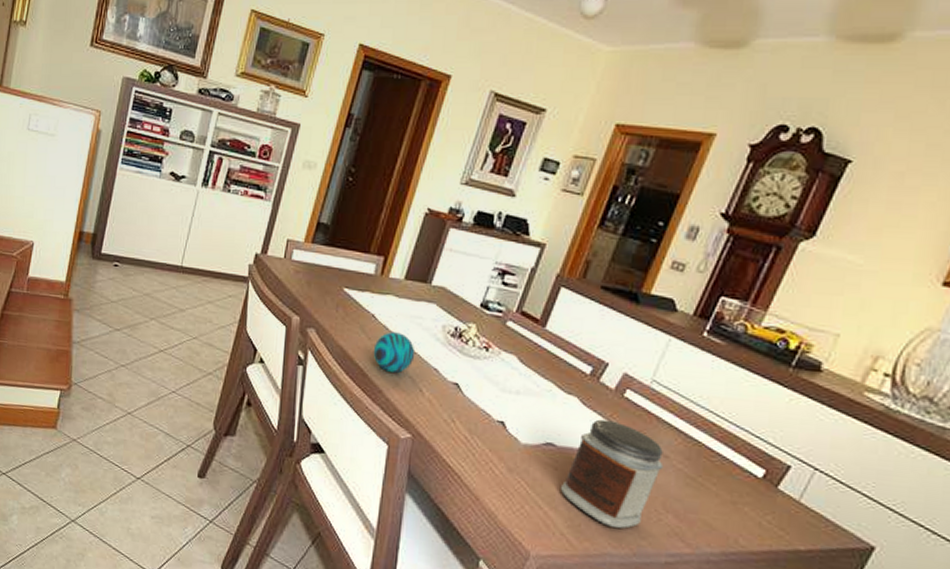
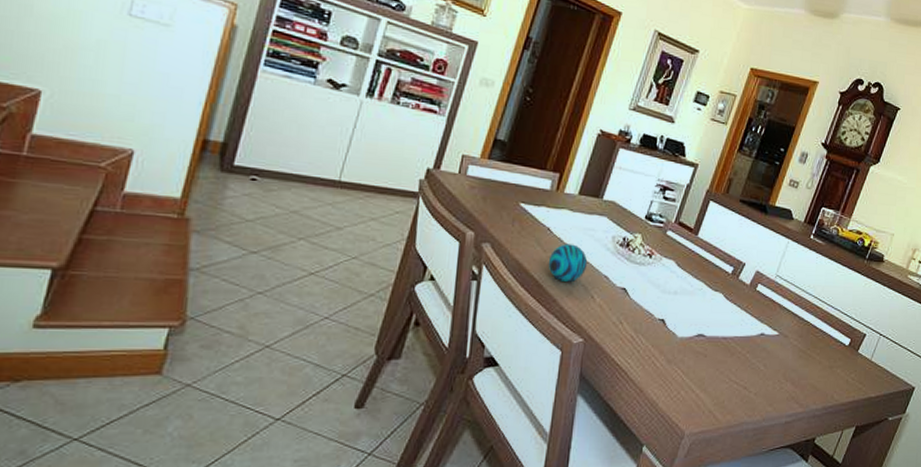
jar: present [560,419,664,529] -> none [708,310,784,399]

